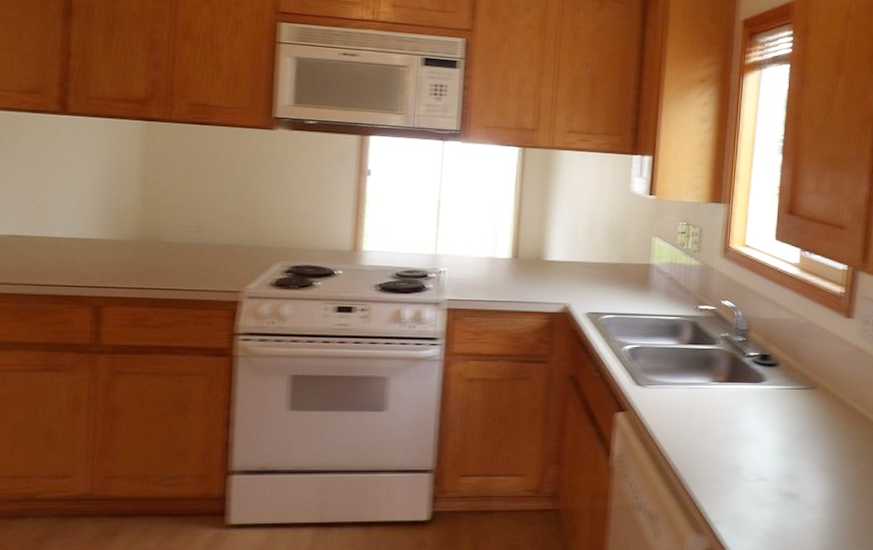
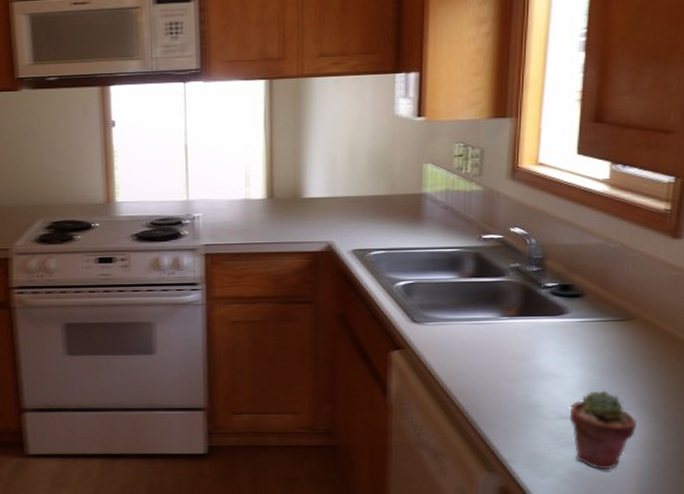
potted succulent: none [766,453,820,530] -> present [569,390,638,470]

